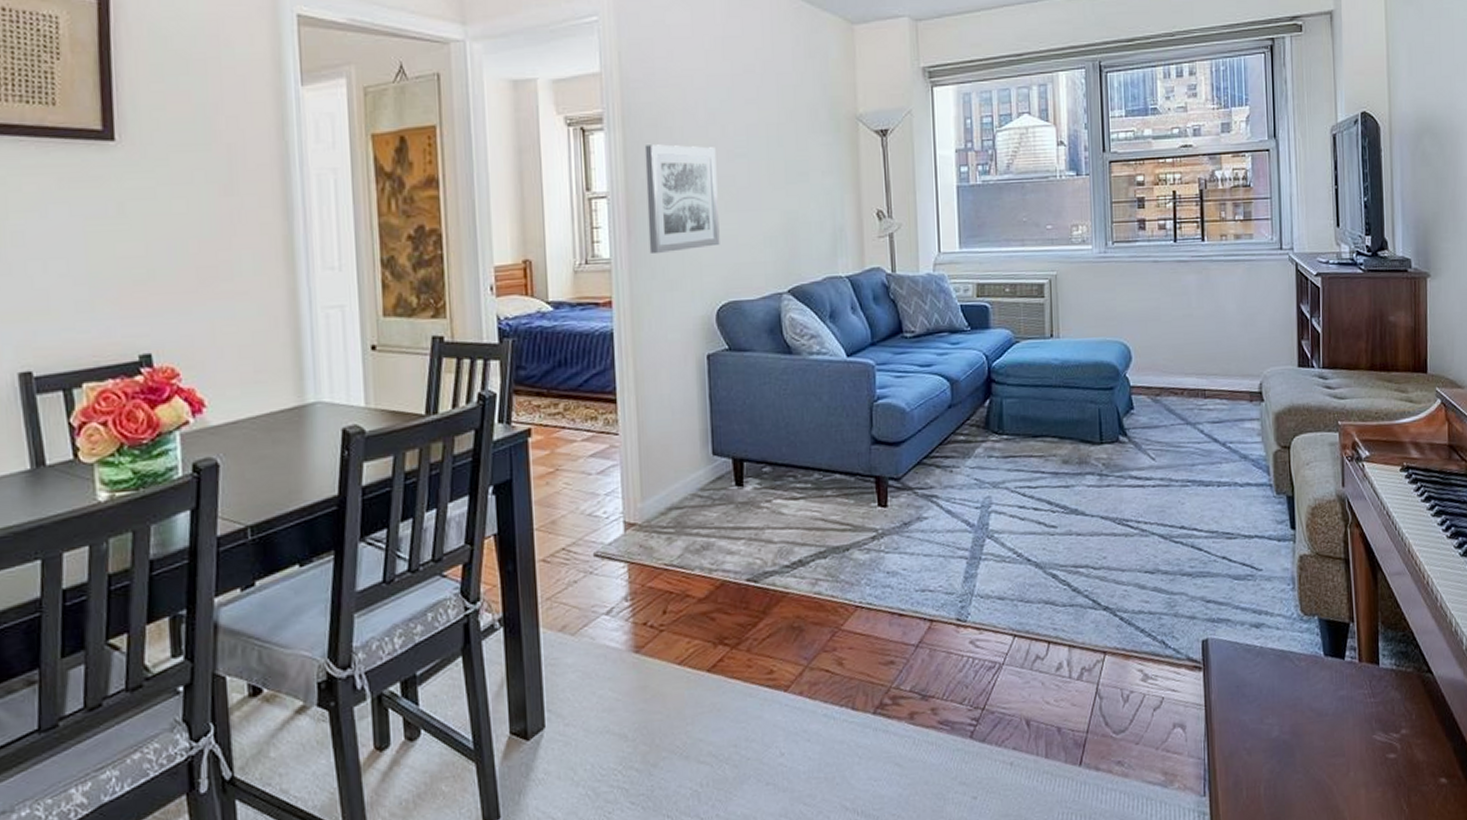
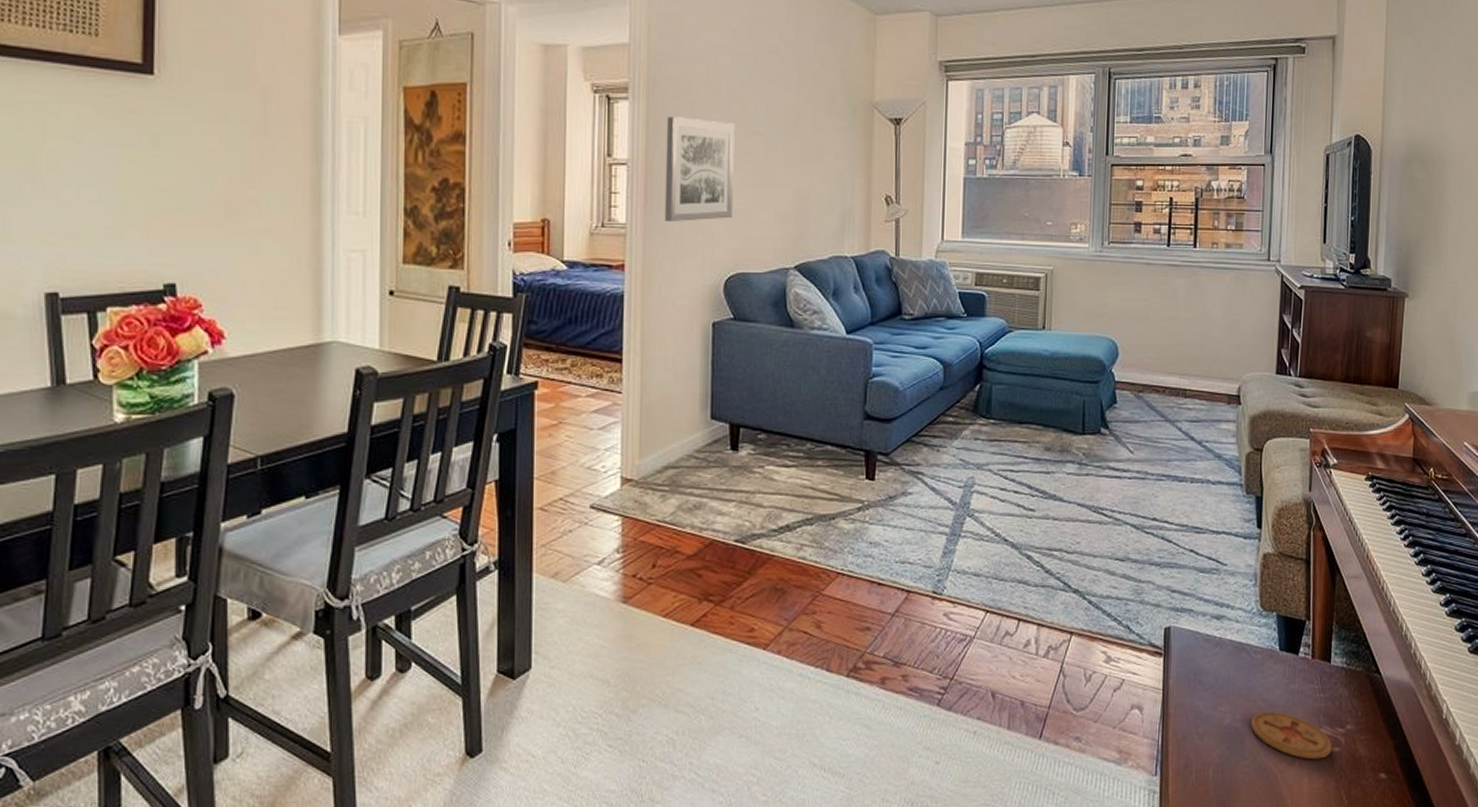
coaster: none [1301,720,1387,769] -> present [1251,711,1332,760]

